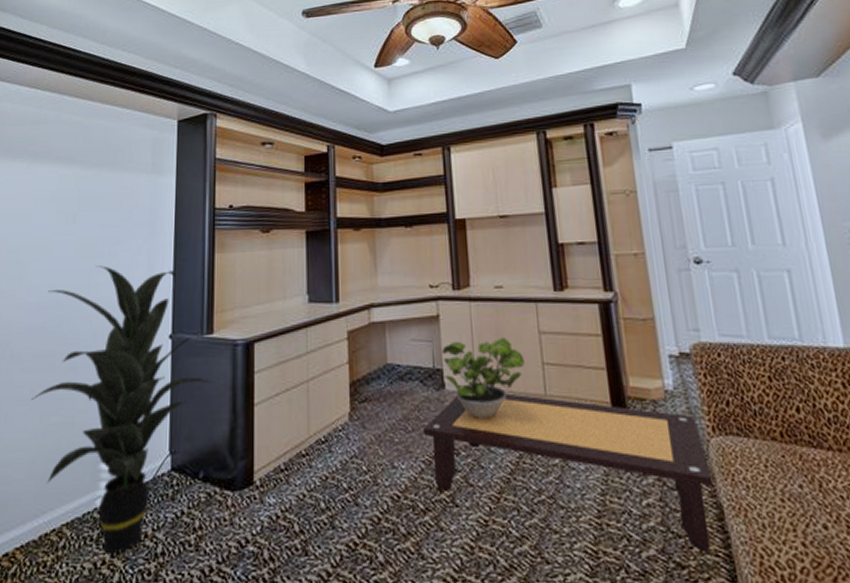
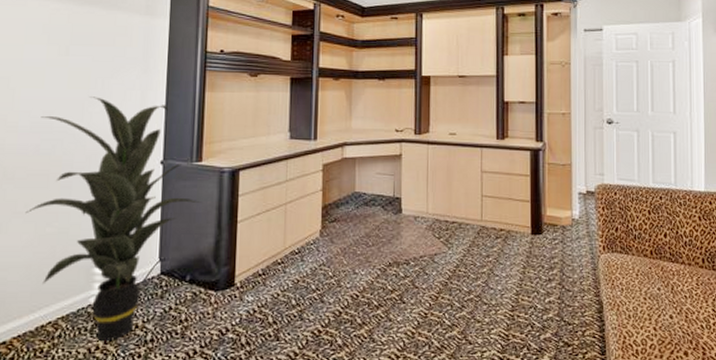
coffee table: present [423,393,714,555] -> none [381,218,598,337]
potted plant: present [442,337,524,418] -> none [402,174,467,237]

